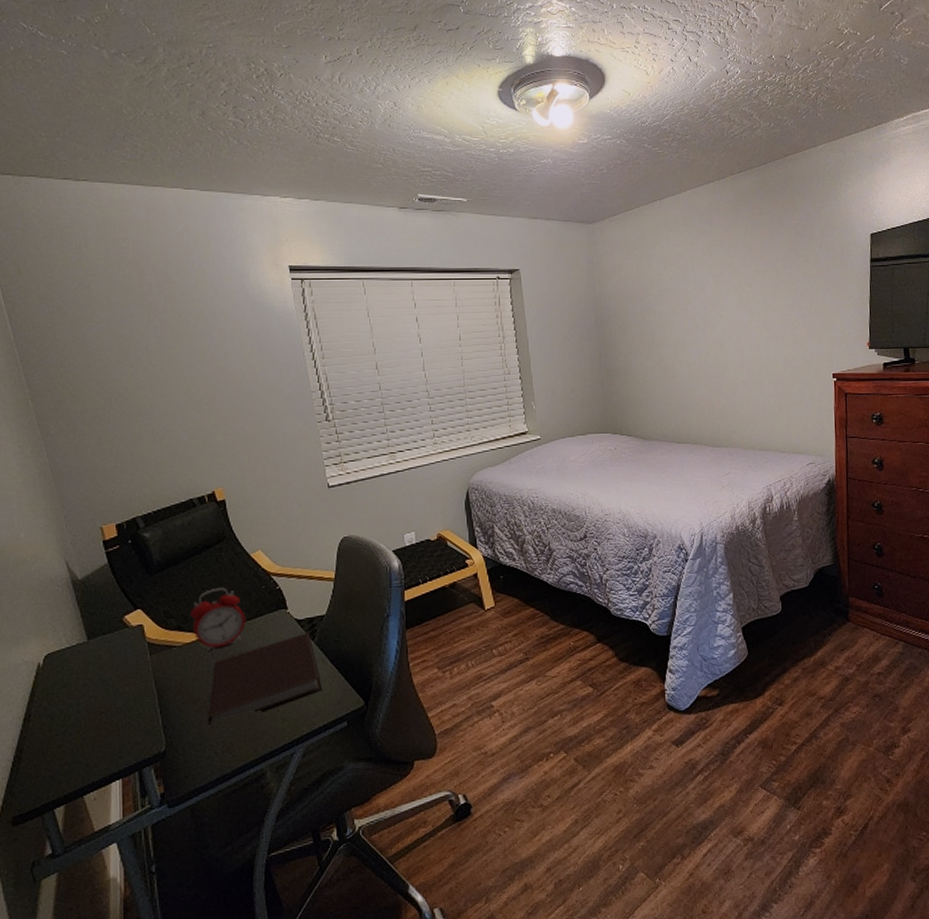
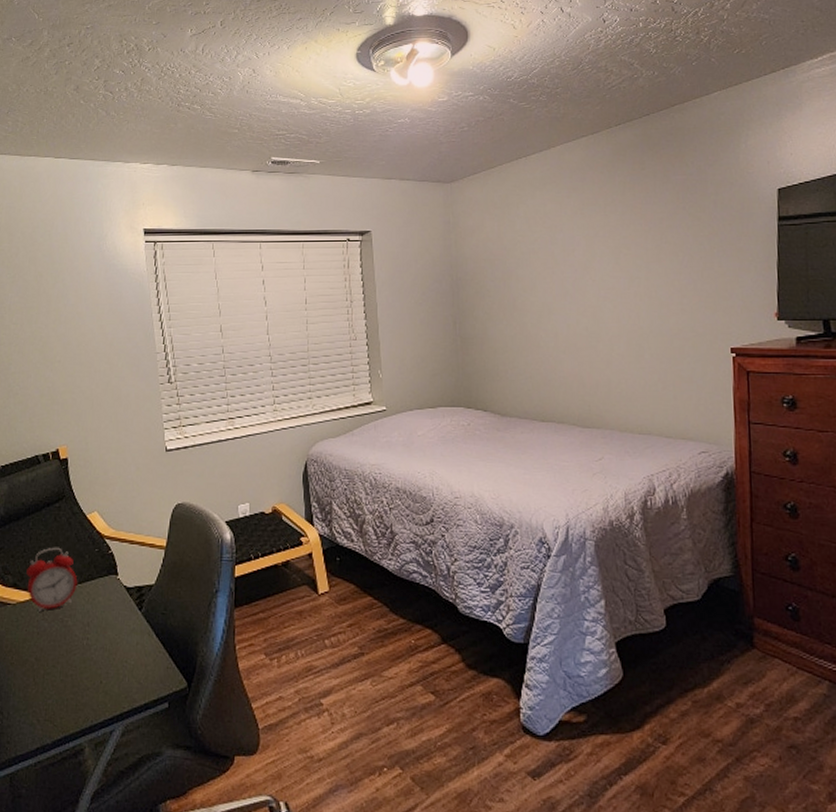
notebook: present [207,632,323,725] -> none [33,602,146,690]

